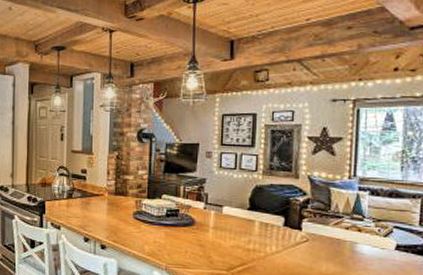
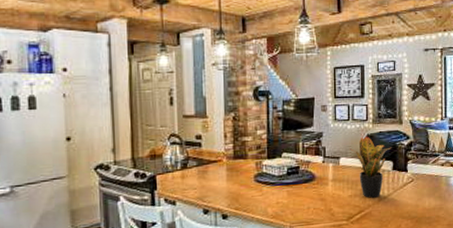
potted plant: none [235,187,284,253] -> present [350,136,392,198]

